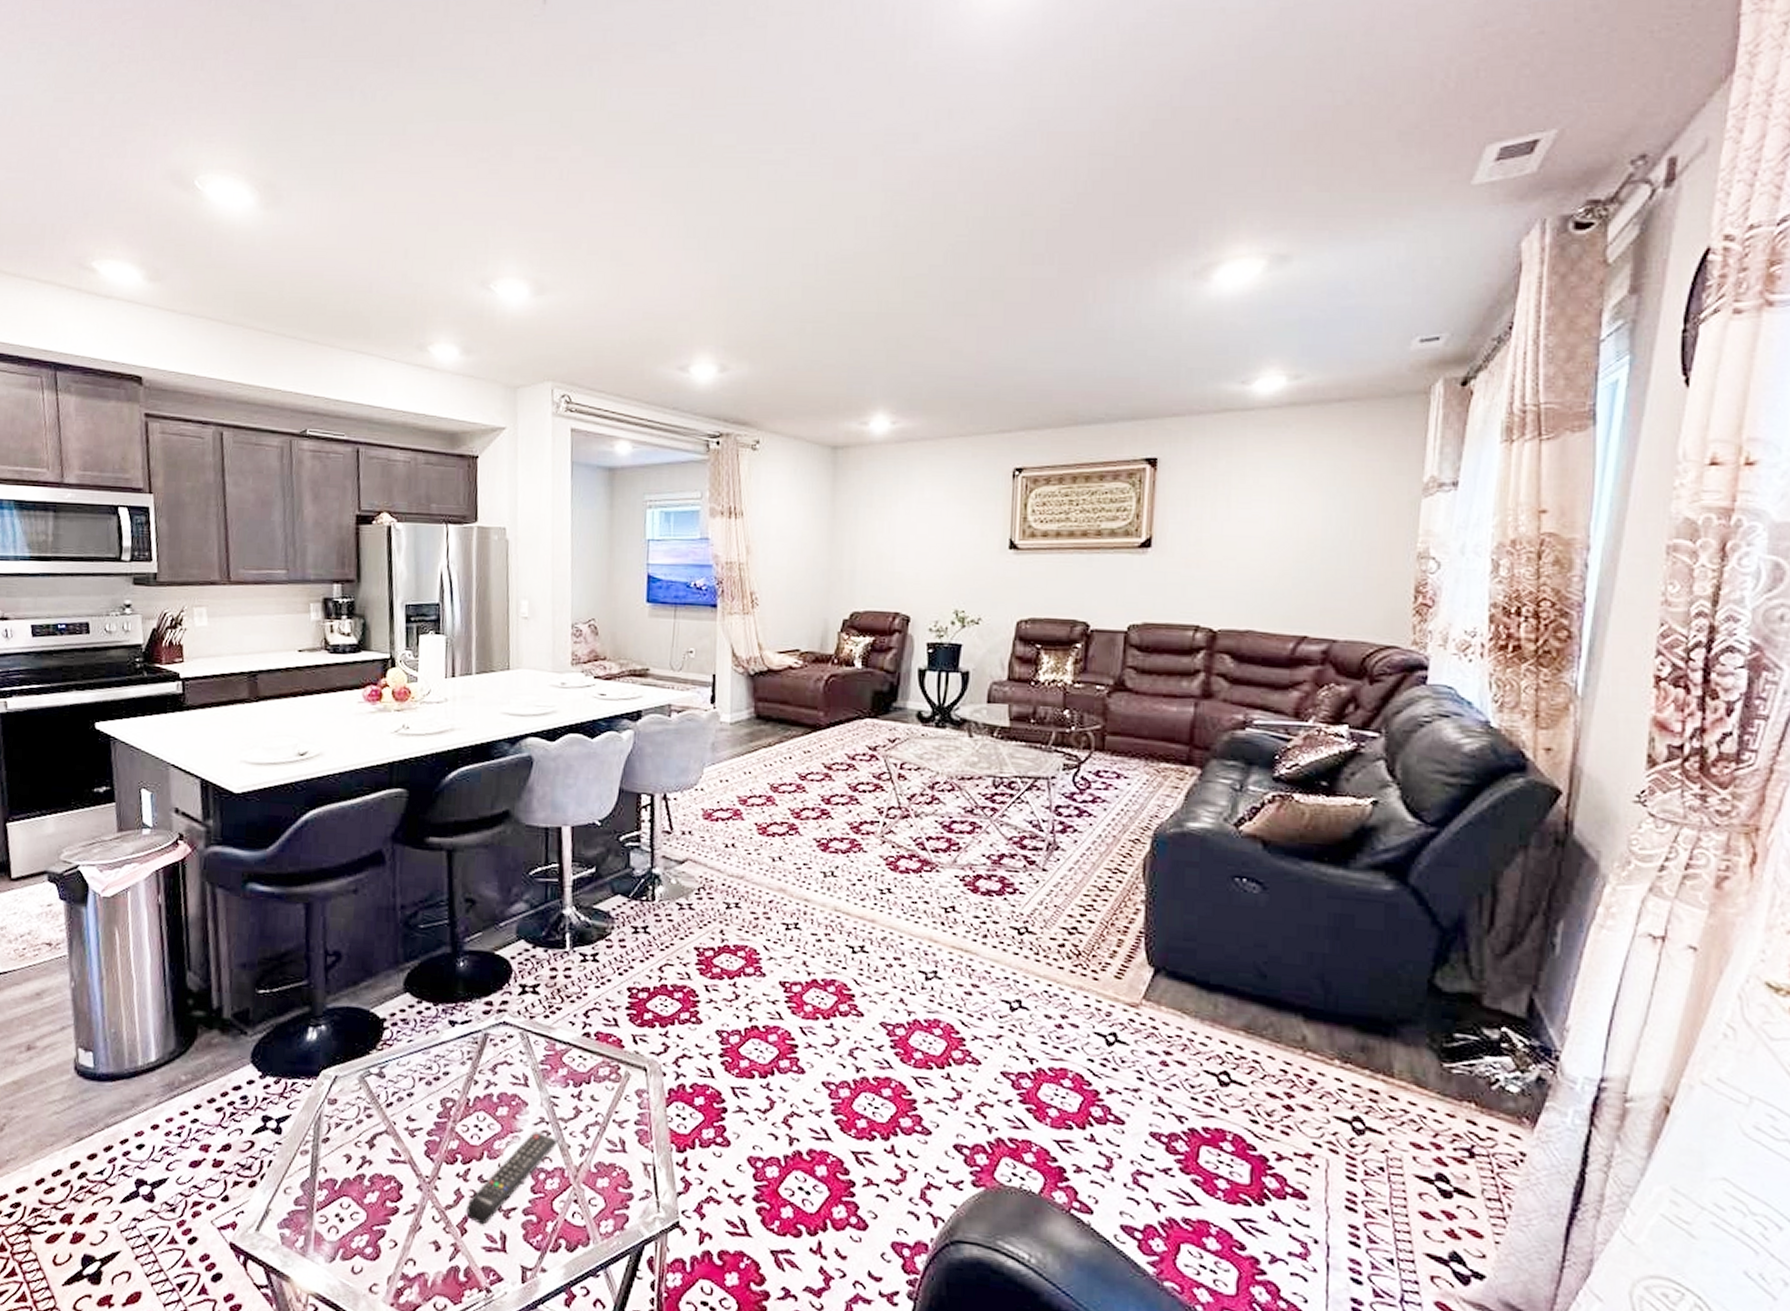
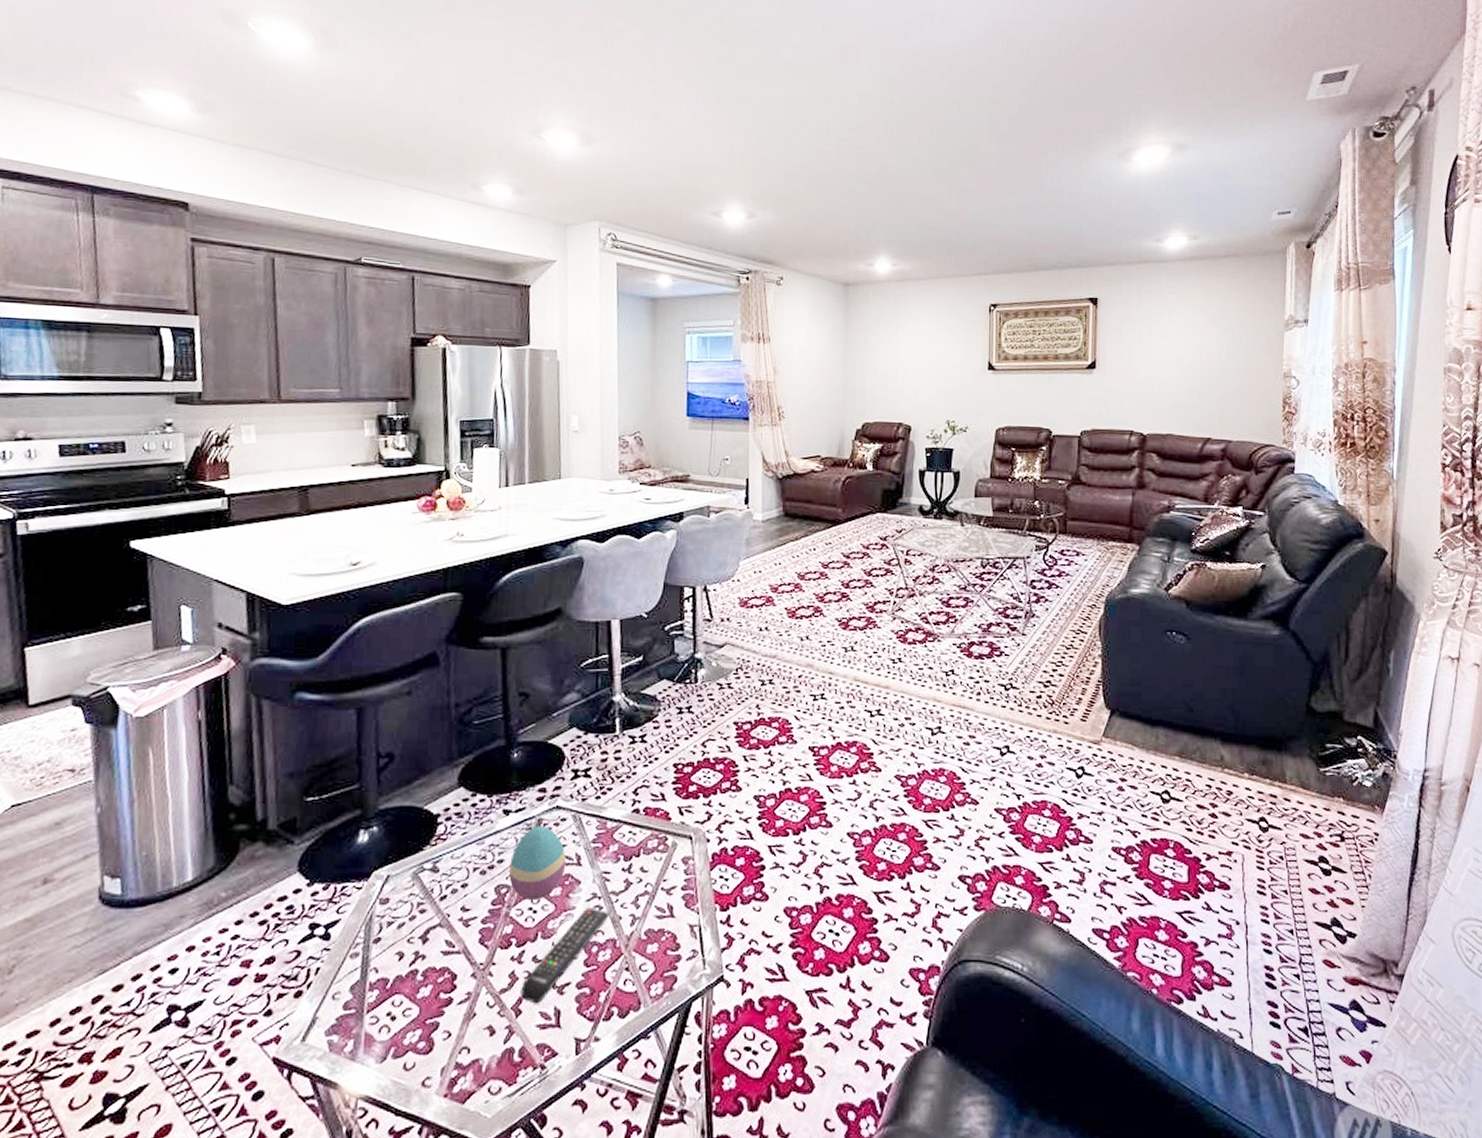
decorative egg: none [455,1040,513,1118] -> present [509,825,567,900]

